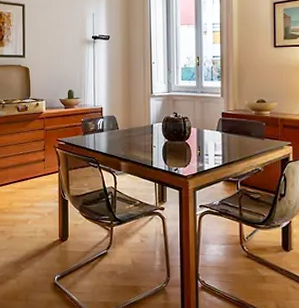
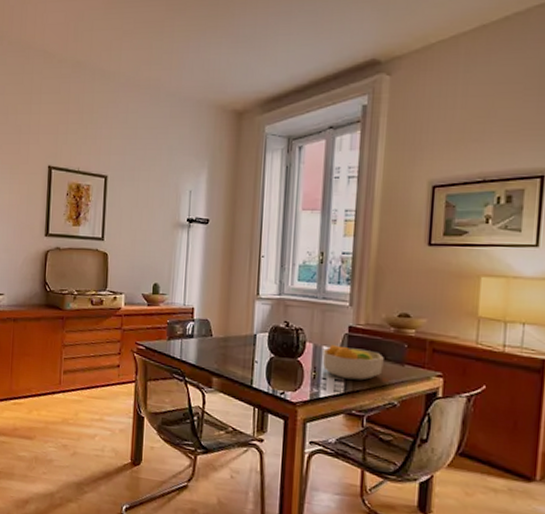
fruit bowl: none [204,128,249,154] -> present [322,345,384,381]

